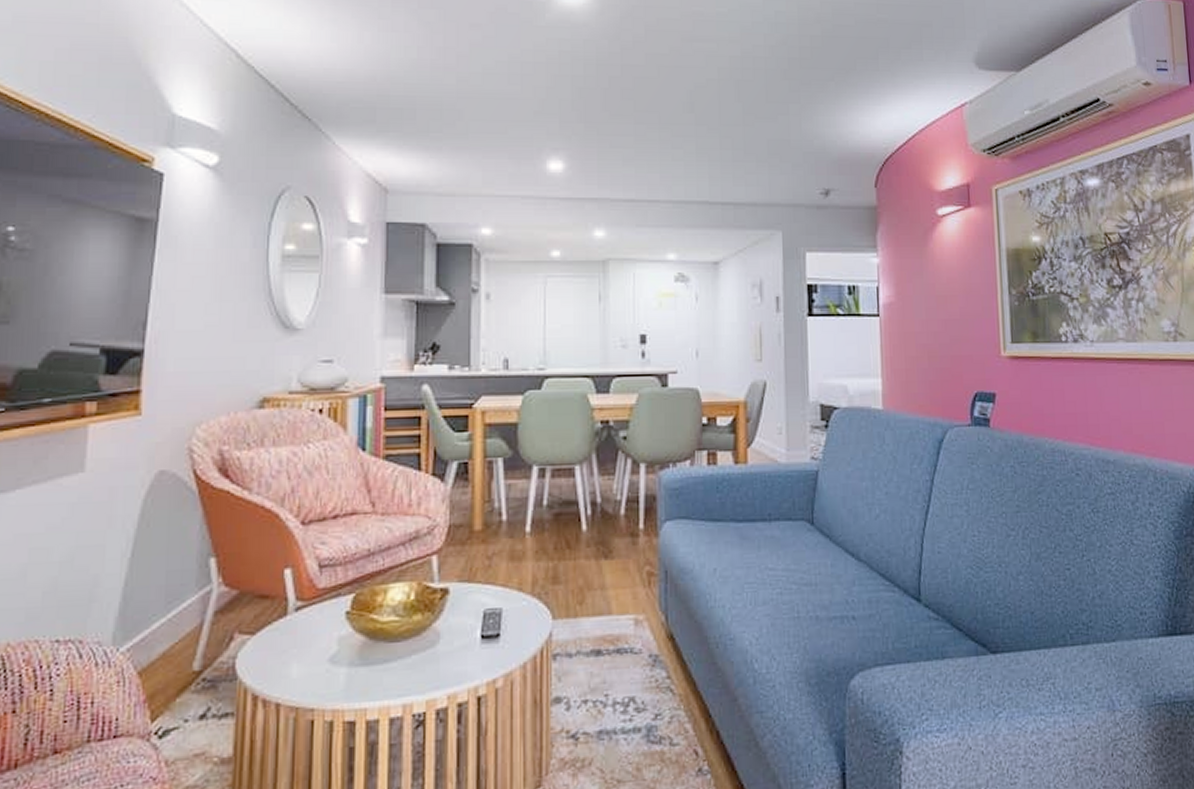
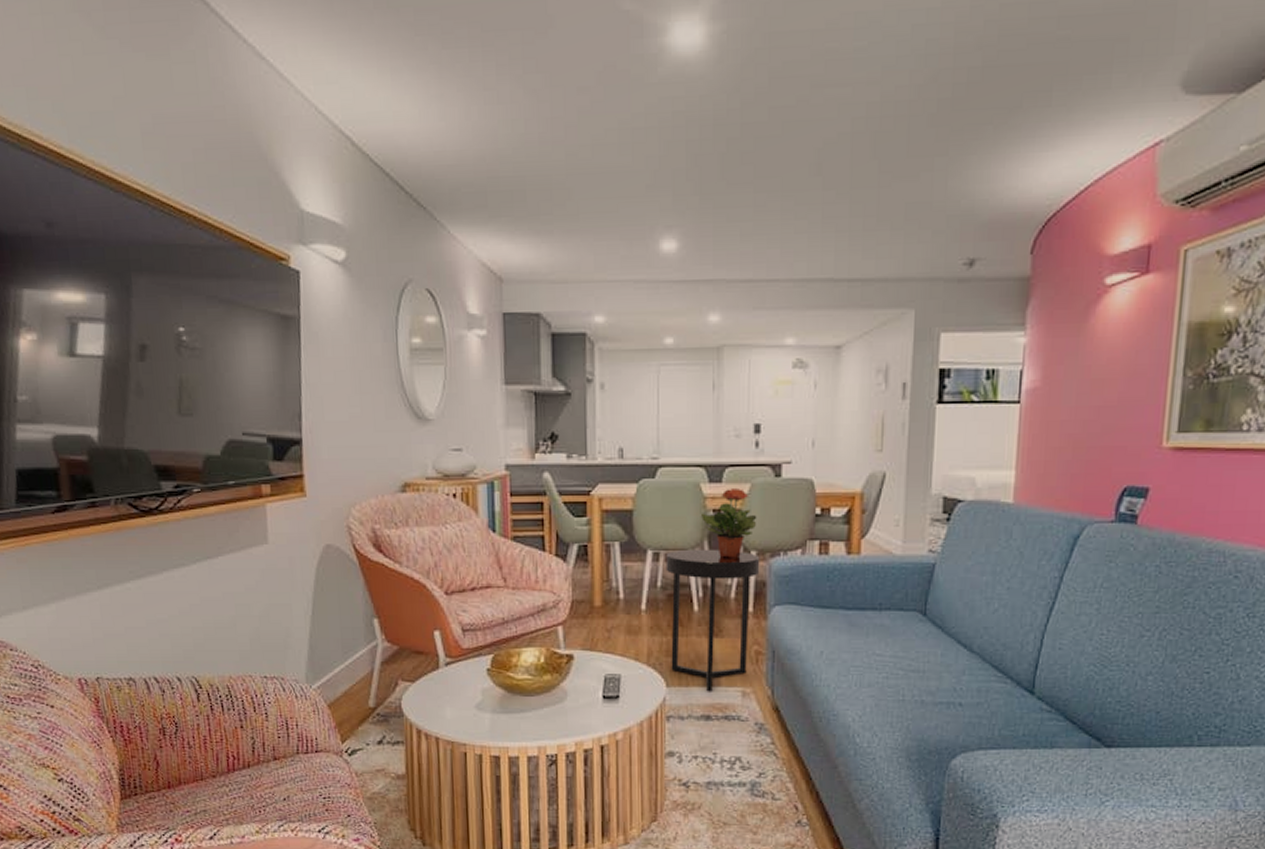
side table: none [552,462,650,622] -> present [665,549,760,692]
potted plant: none [589,399,646,472] -> present [701,489,757,558]

